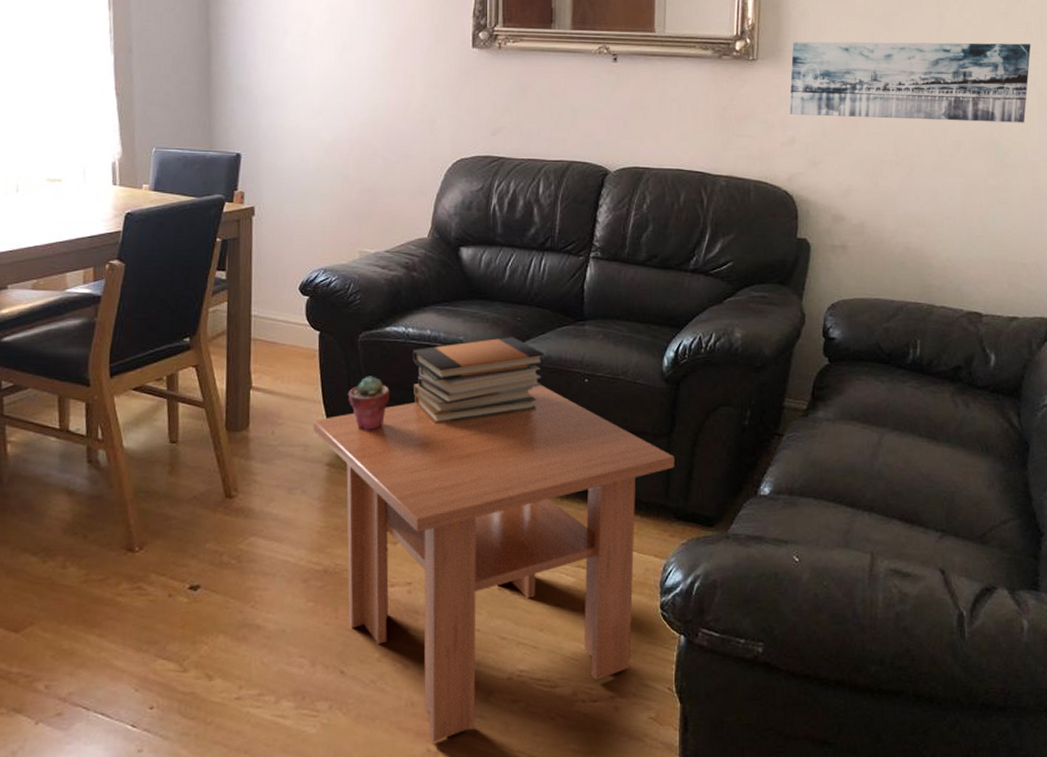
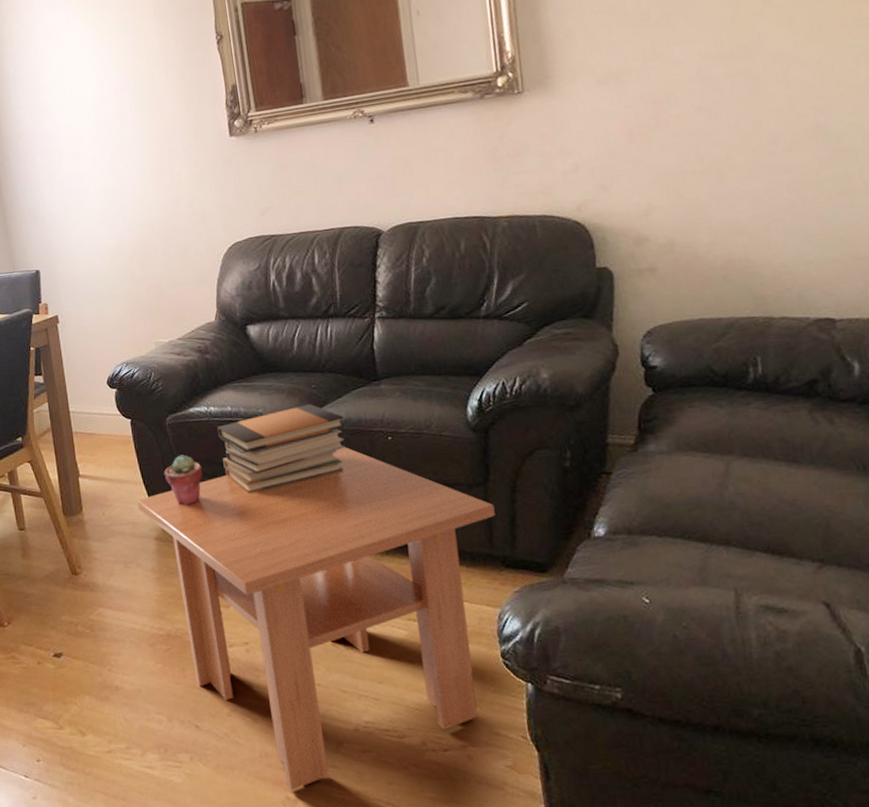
wall art: present [789,41,1031,123] -> none [560,11,859,141]

